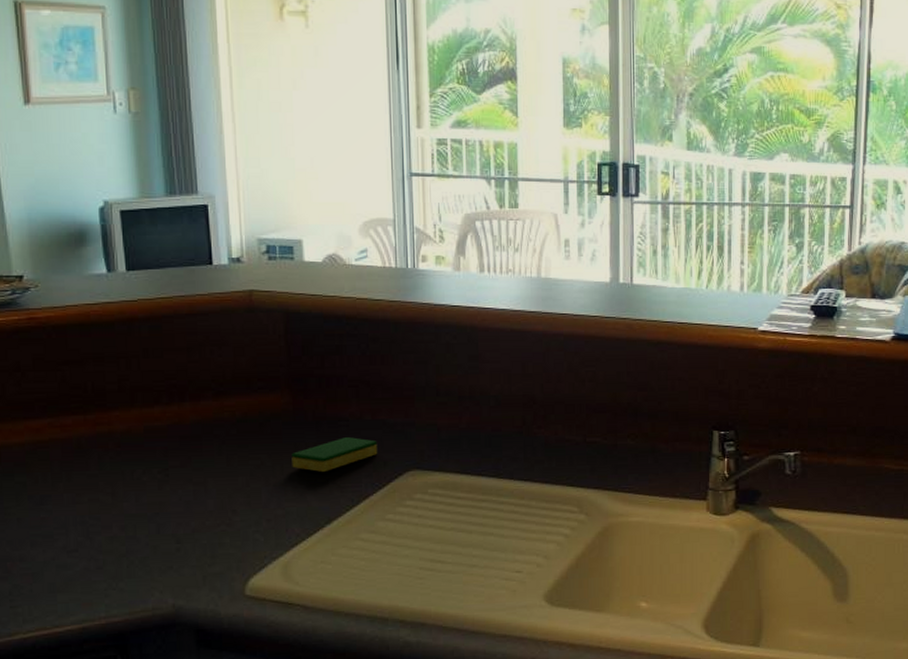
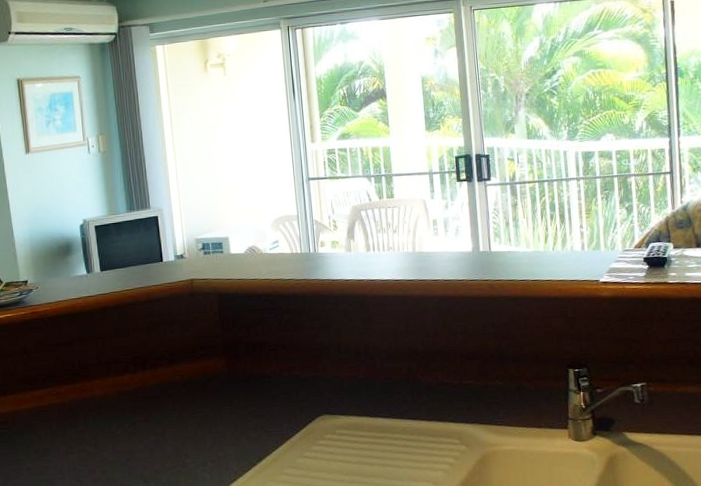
dish sponge: present [291,436,378,473] -> none [228,390,295,421]

